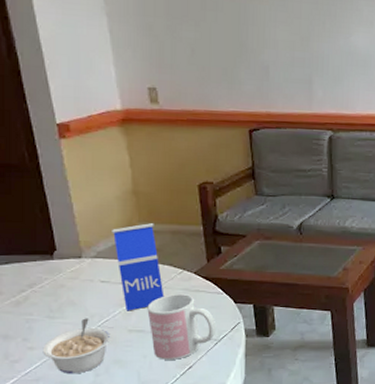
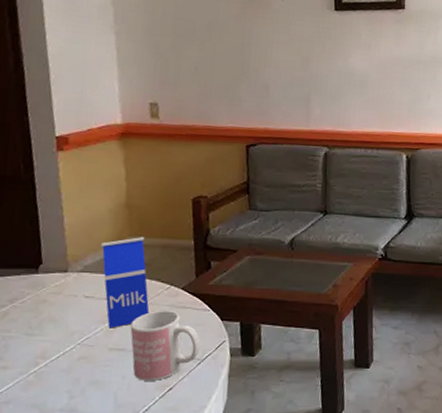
legume: present [43,318,111,374] -> none [16,335,90,397]

